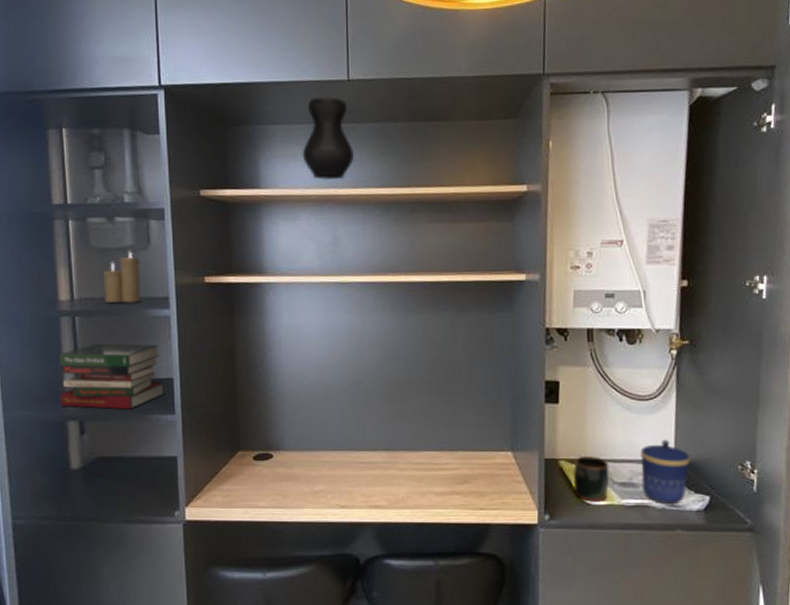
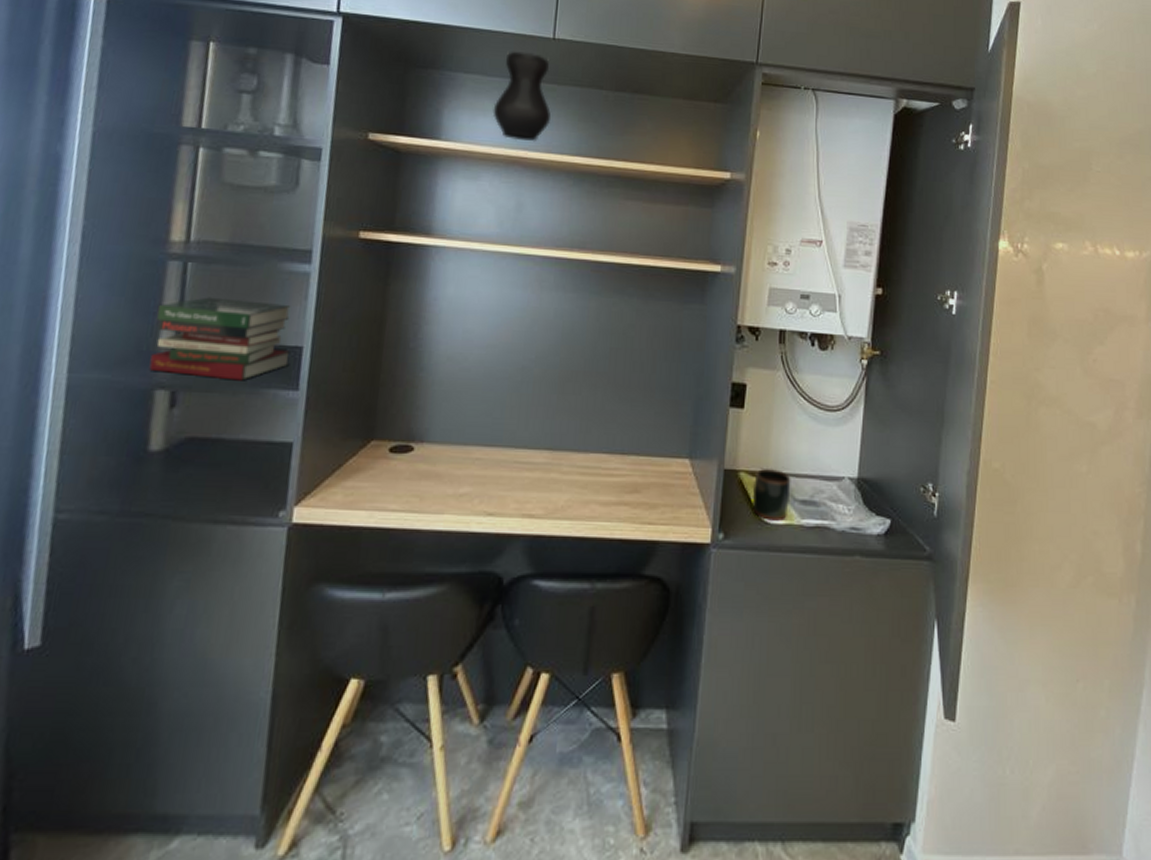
candle: present [102,251,142,304] -> none [229,191,283,253]
decorative jar: present [640,439,690,505] -> none [823,455,873,528]

